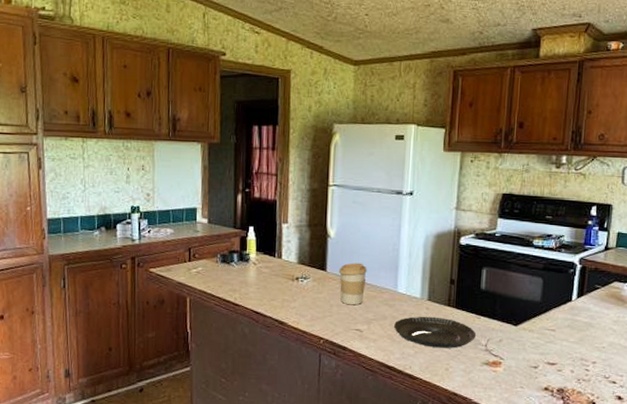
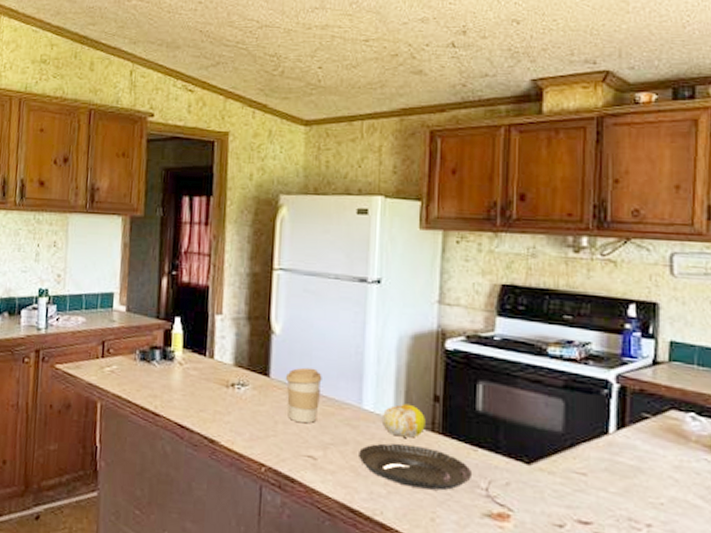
fruit: none [411,286,444,312] -> present [381,403,426,438]

